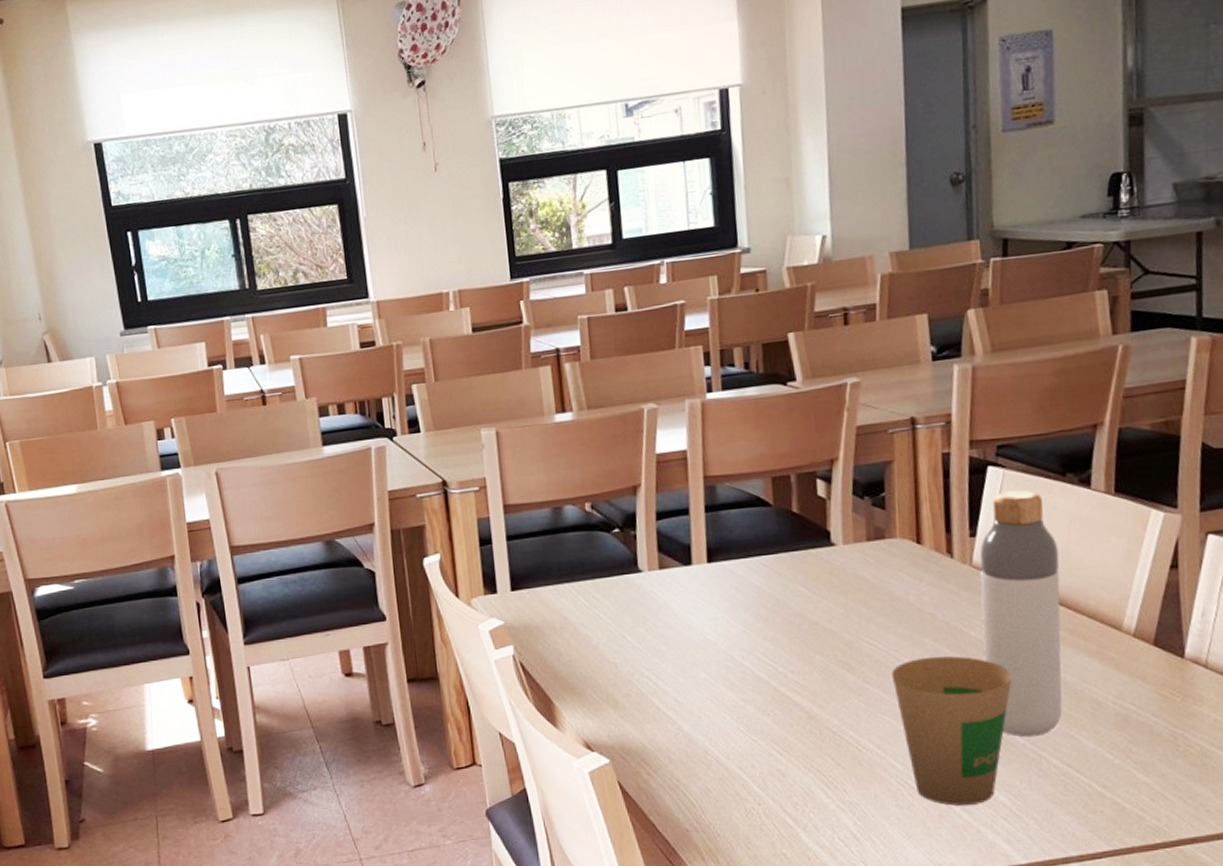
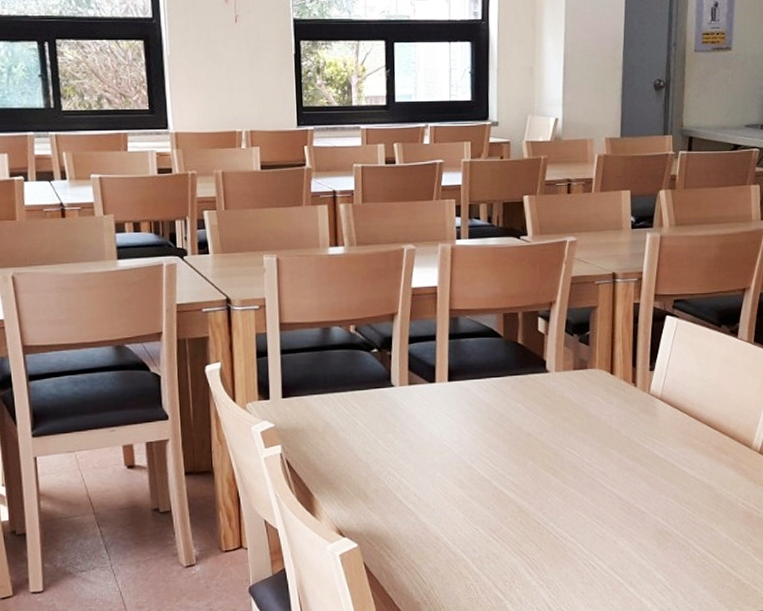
paper cup: present [891,656,1012,806] -> none [585,464,673,582]
bottle: present [979,490,1063,738] -> none [653,336,712,529]

